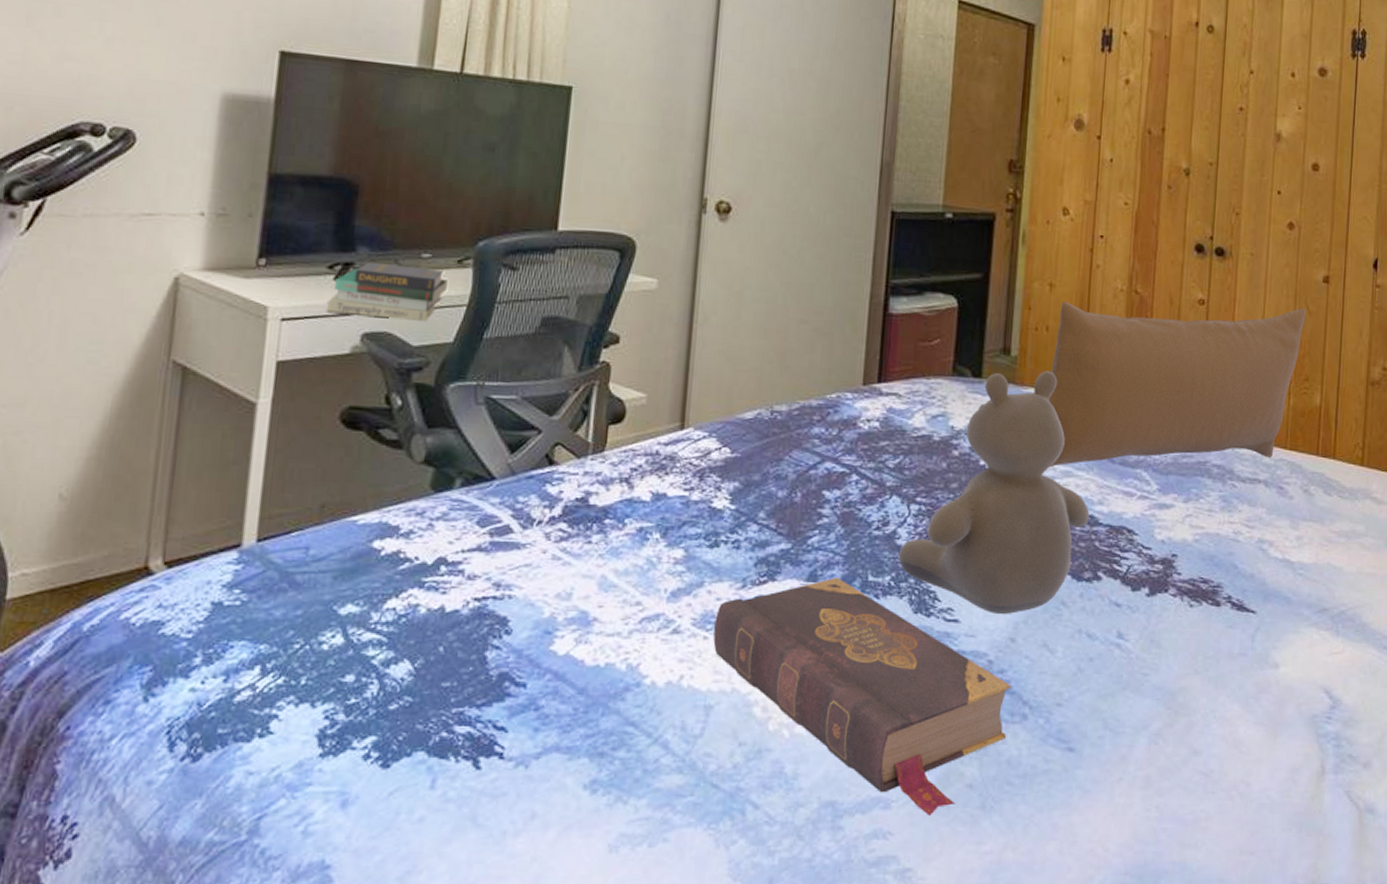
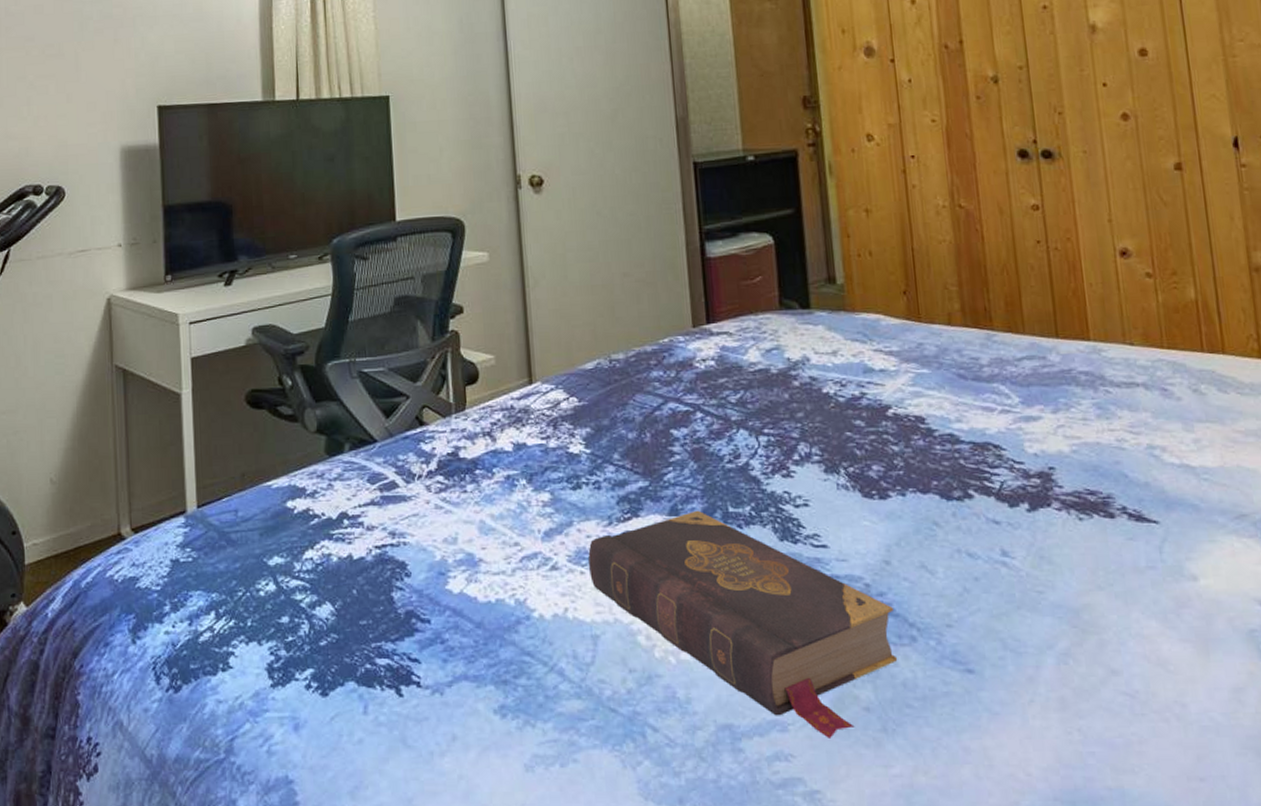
books: present [327,261,449,322] -> none [222,267,314,314]
teddy bear: present [898,370,1090,615] -> none [754,294,949,539]
pillow: present [1048,301,1306,468] -> none [881,200,1161,390]

